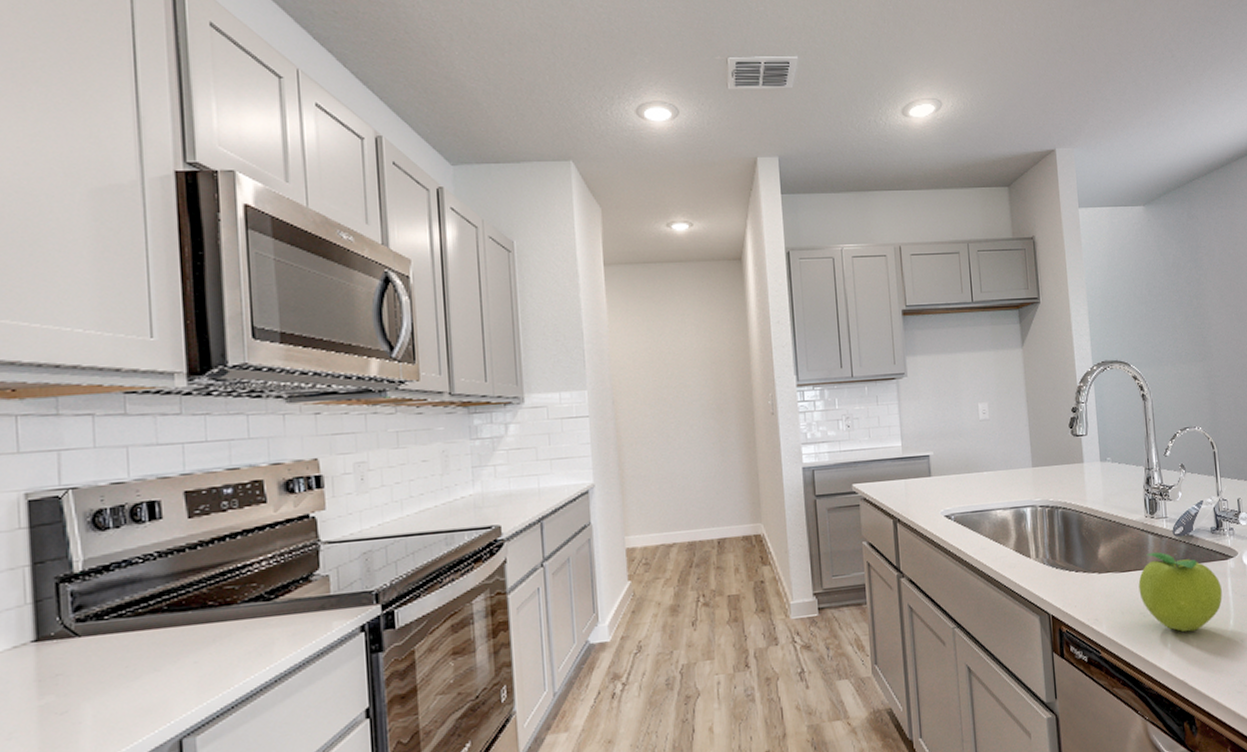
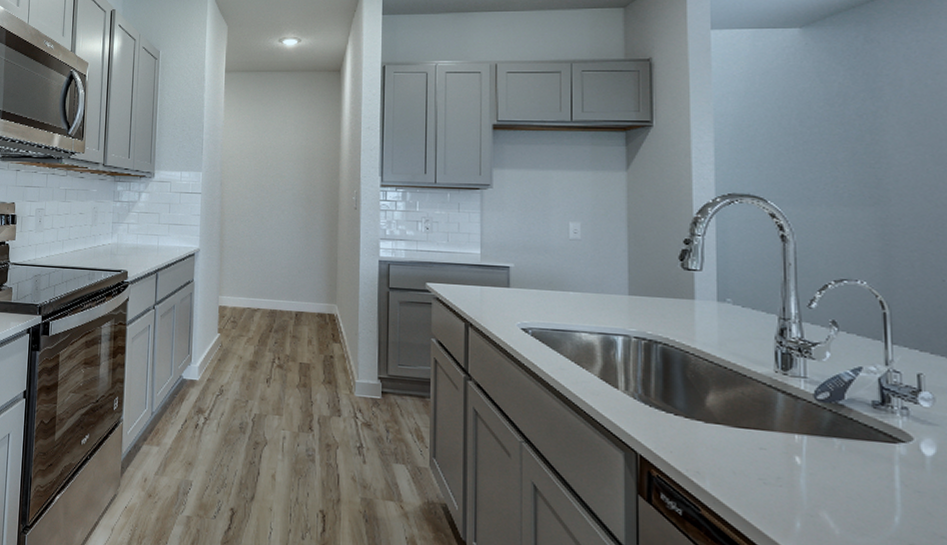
fruit: present [1138,551,1222,632] -> none [759,413,884,518]

